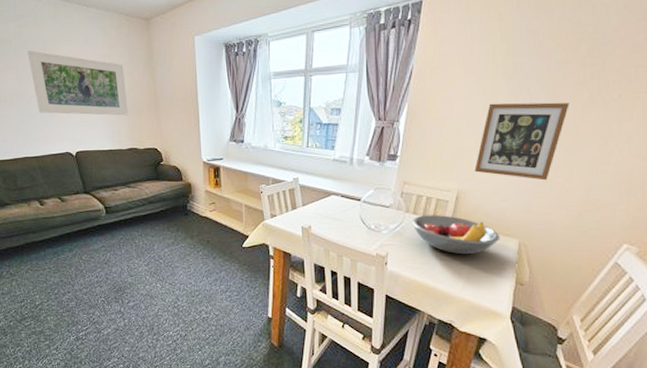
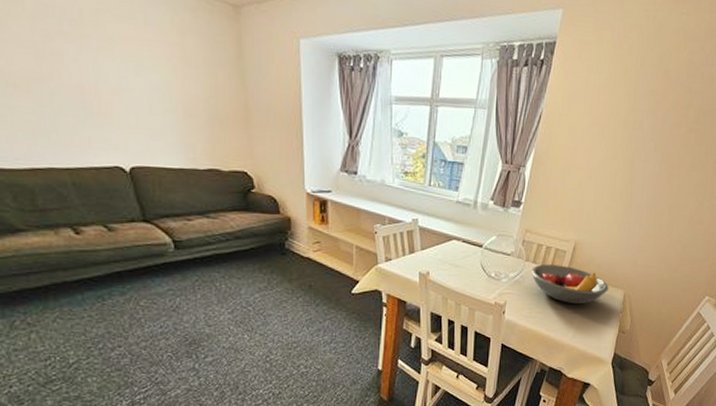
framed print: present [28,50,128,116] -> none [52,18,207,127]
picture frame: present [474,102,569,181] -> none [591,157,676,236]

